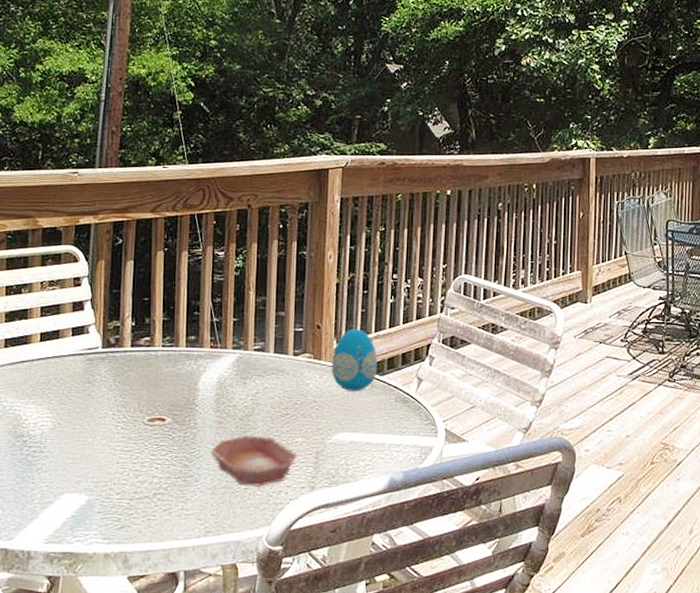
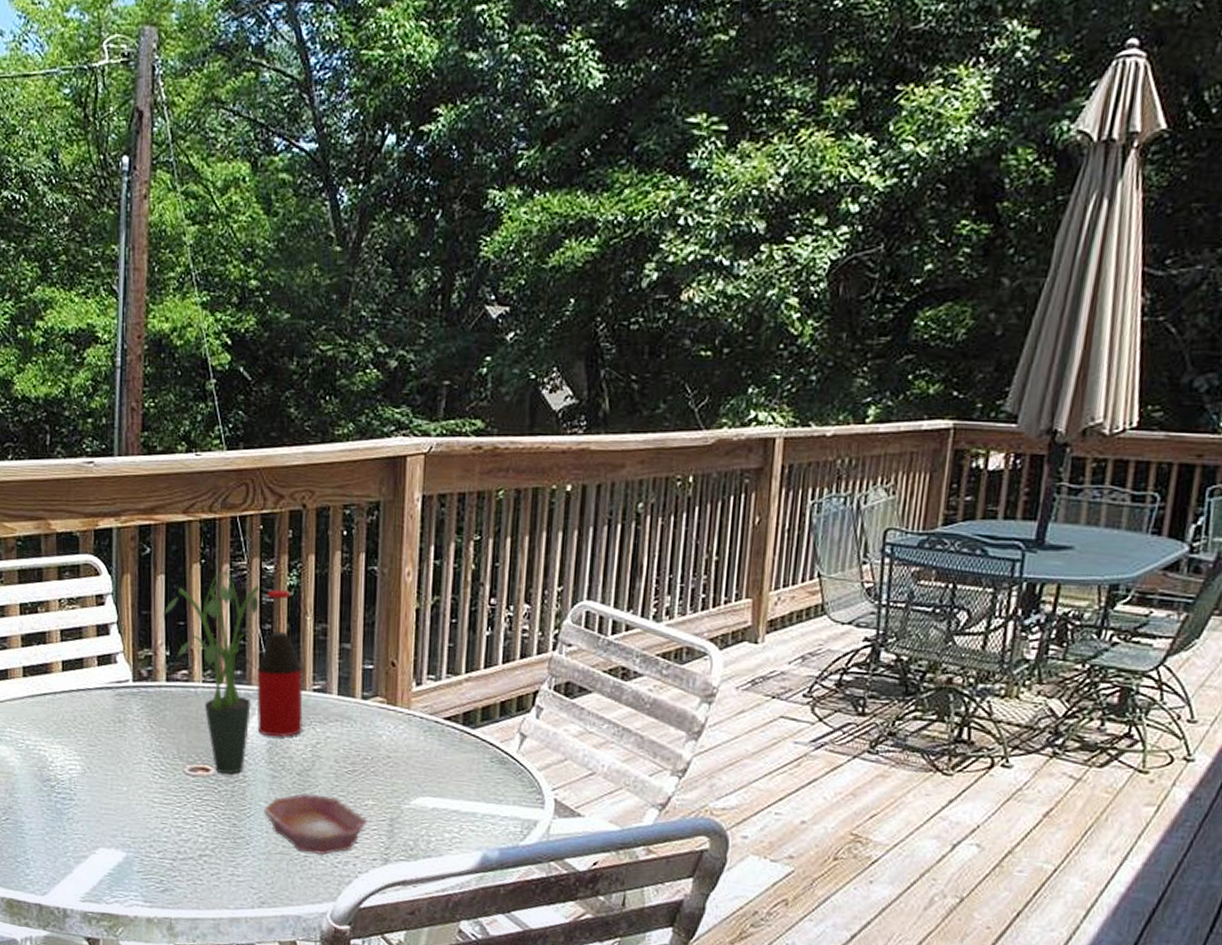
potted plant: none [131,256,212,423] -> present [163,570,260,774]
bottle: none [207,271,246,390] -> present [256,590,303,737]
decorative egg: present [331,329,378,391] -> none [409,668,469,747]

